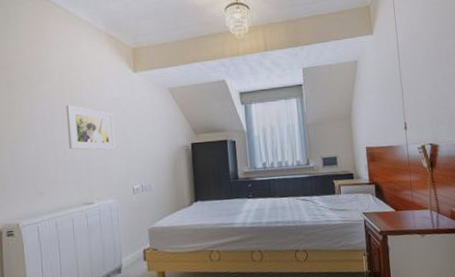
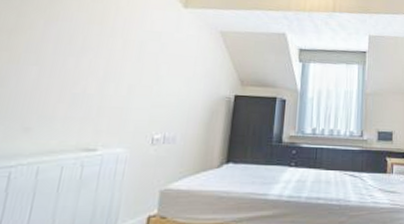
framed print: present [66,104,116,150] -> none [81,29,149,89]

